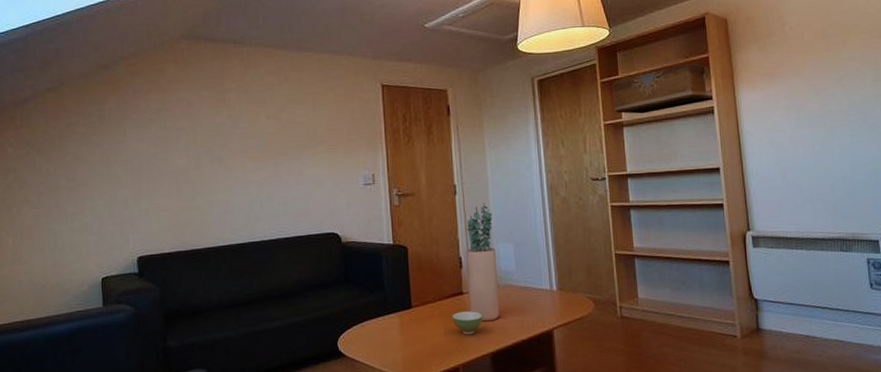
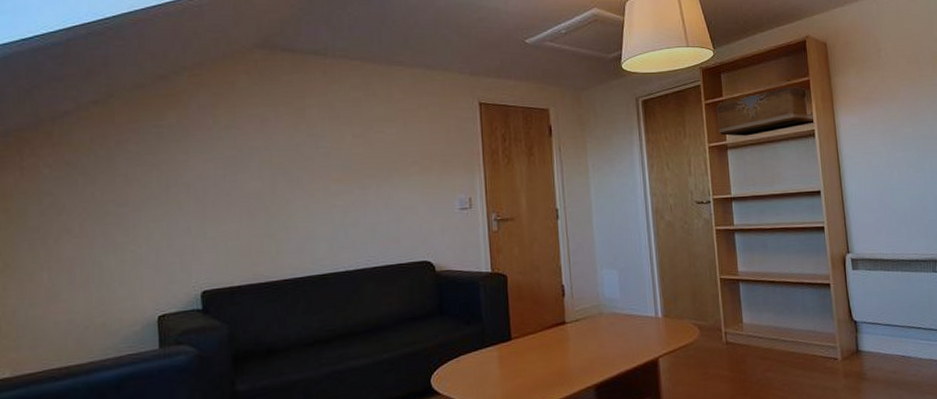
bowl: present [451,311,483,335] -> none [553,341,587,367]
vase: present [465,202,500,322] -> none [567,227,605,352]

